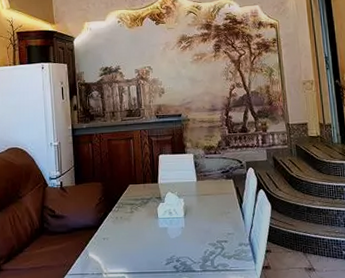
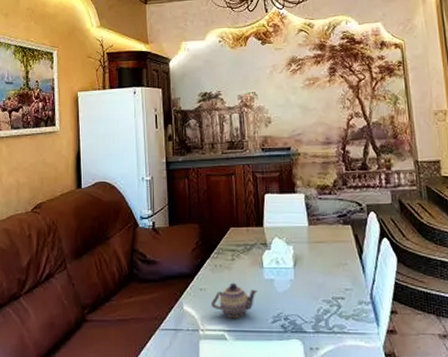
teapot: none [112,231,153,262] -> present [210,282,258,318]

